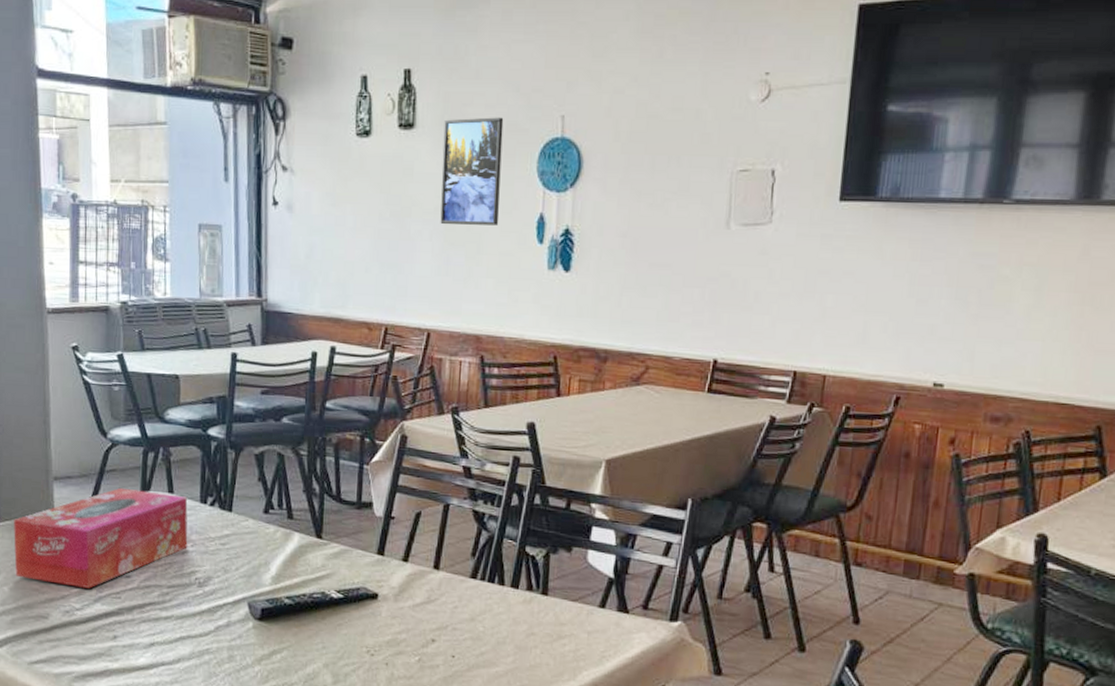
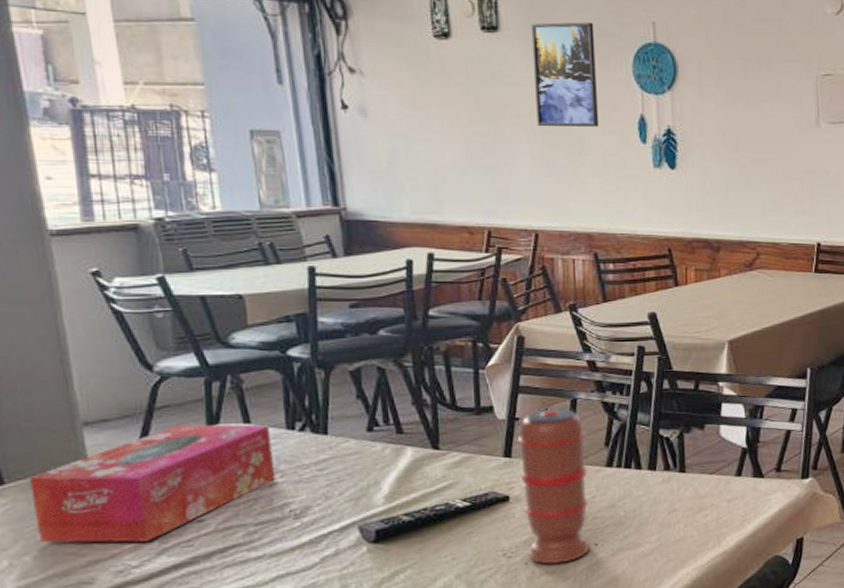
spice grinder: none [388,511,454,670] -> present [517,408,590,564]

